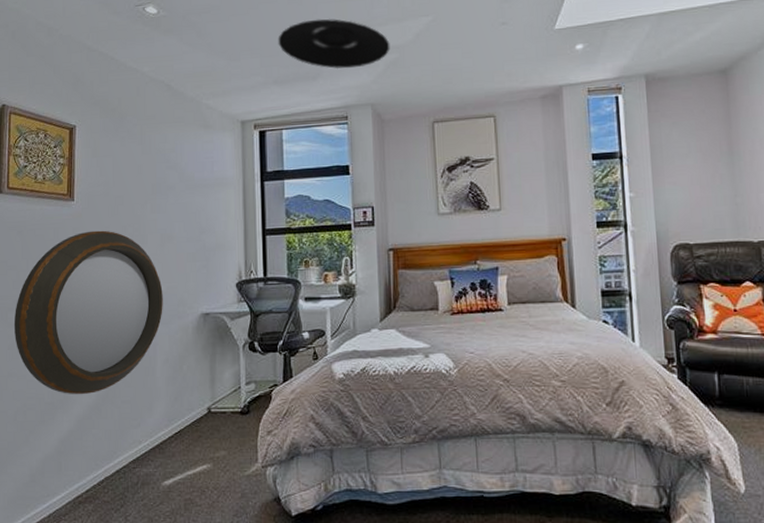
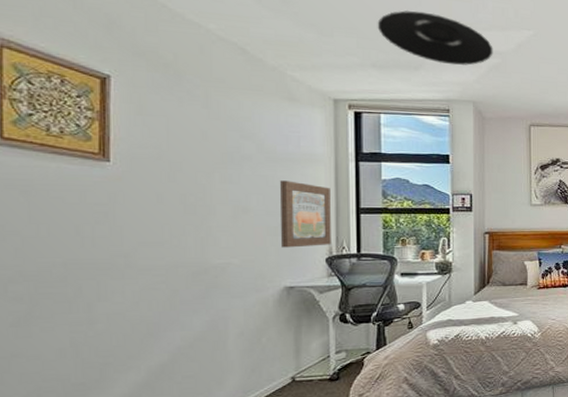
home mirror: present [13,230,163,394] -> none [18,197,237,373]
wall art: none [198,206,241,274] -> present [280,180,331,248]

